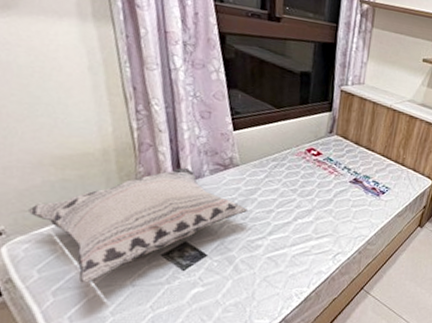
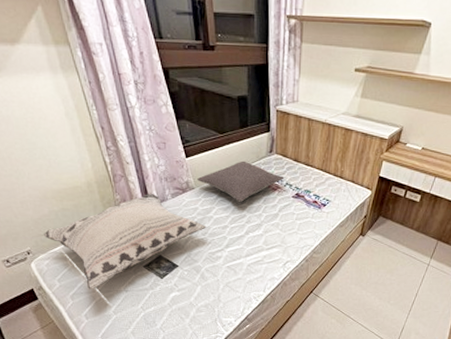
pillow: none [243,139,343,184] -> present [197,160,285,202]

